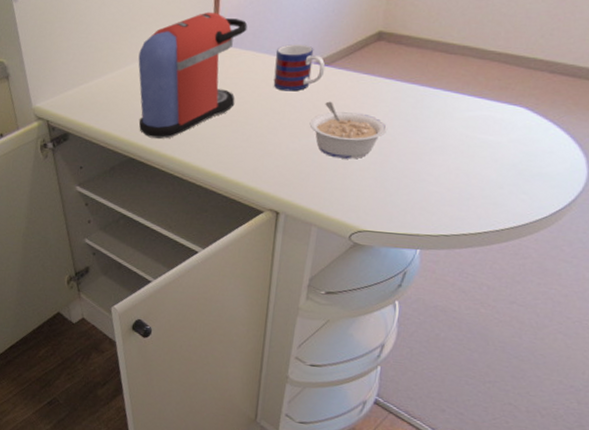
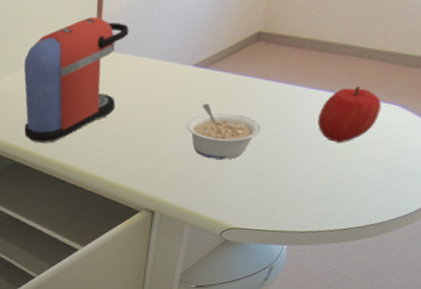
mug: present [273,44,326,92] -> none [152,47,204,95]
fruit: none [444,88,508,145] -> present [317,86,382,143]

